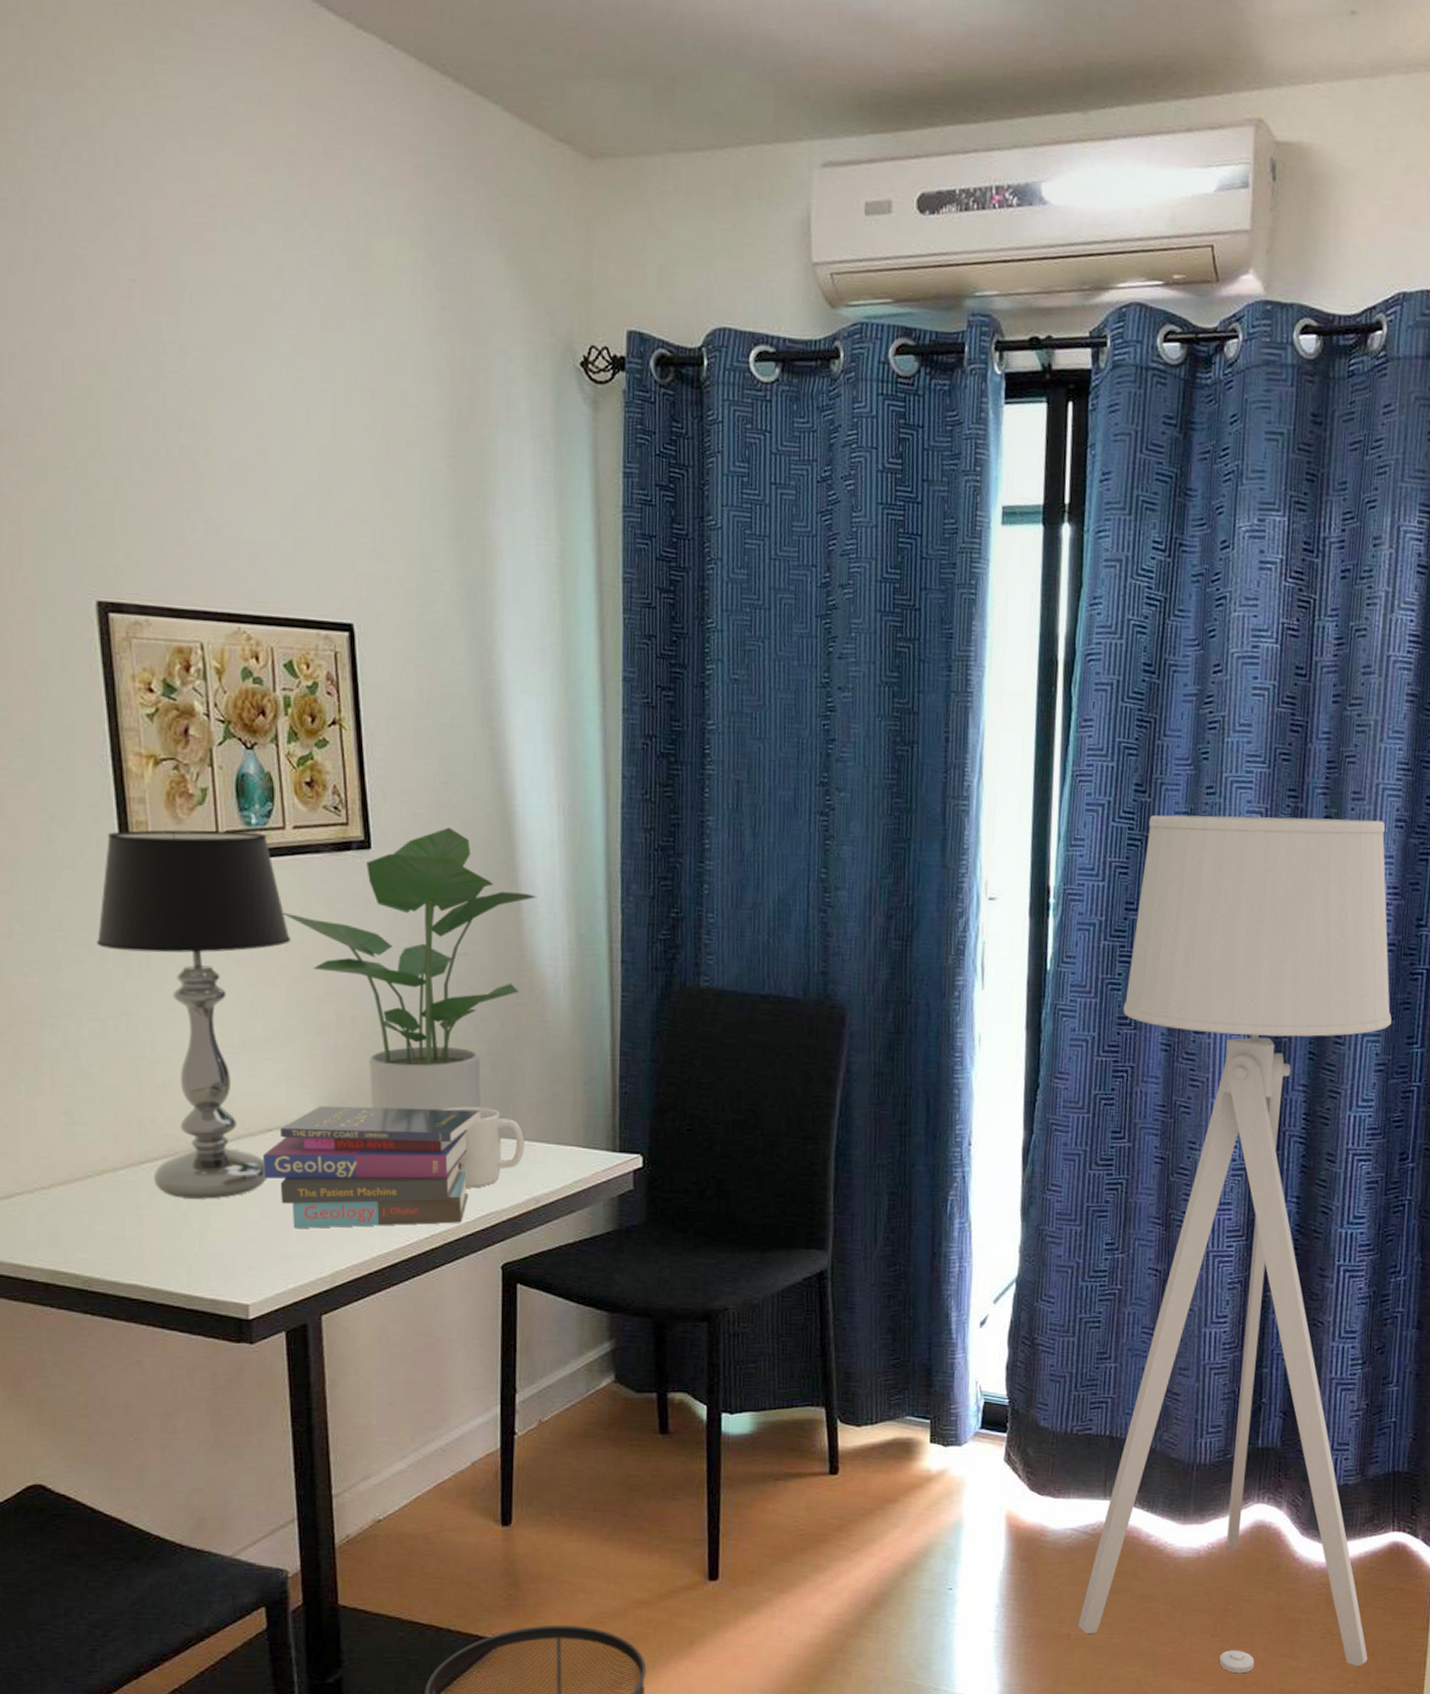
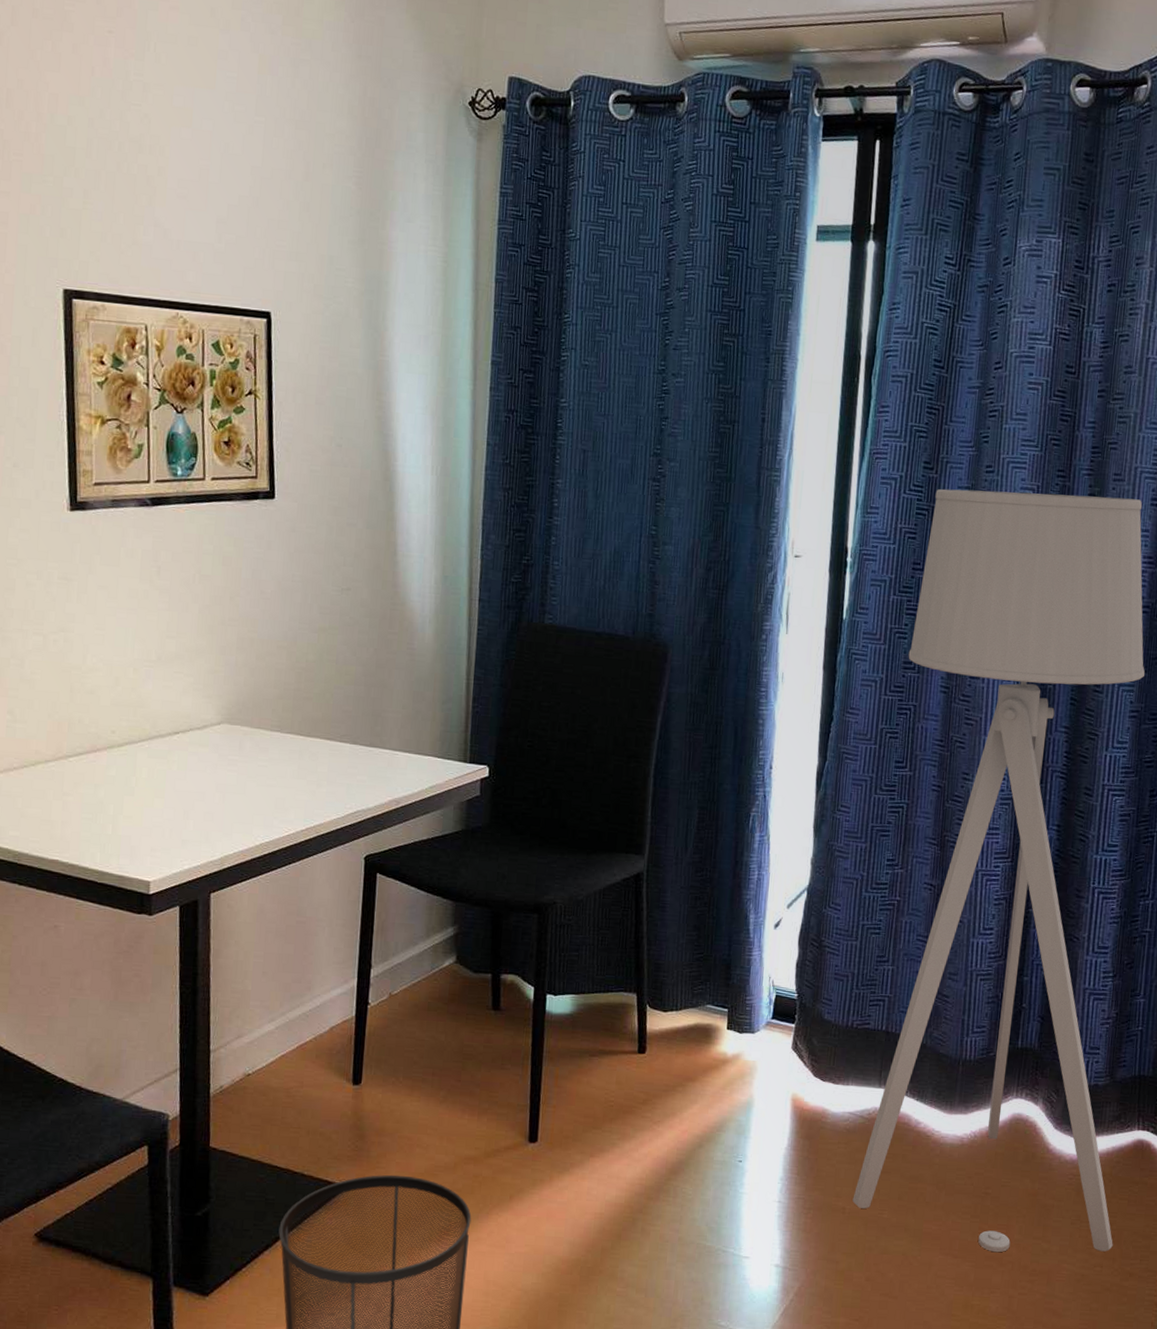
table lamp: present [97,829,290,1199] -> none [45,477,204,790]
books: present [263,1105,481,1229] -> none [169,713,354,819]
potted plant: present [283,827,538,1110] -> none [199,482,411,722]
mug: present [442,1106,525,1188] -> none [321,718,390,789]

